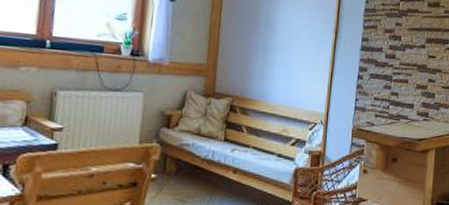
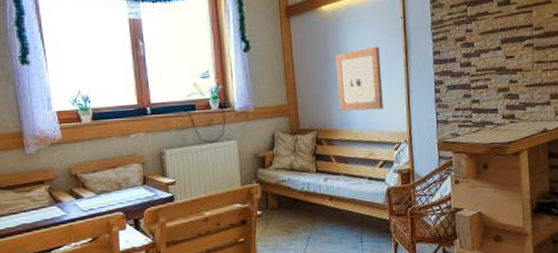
wall art: none [260,21,311,86] -> present [335,46,384,112]

